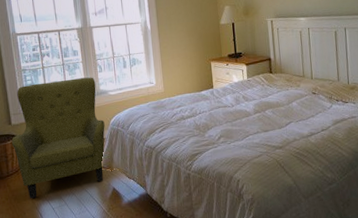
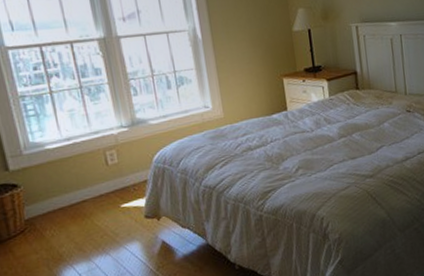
armchair: present [11,77,105,199] -> none [10,102,148,265]

